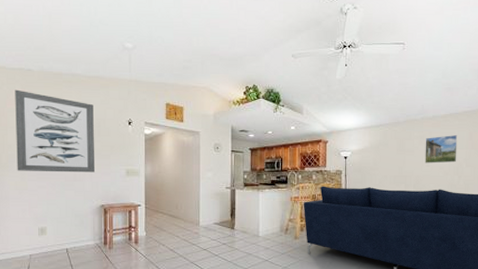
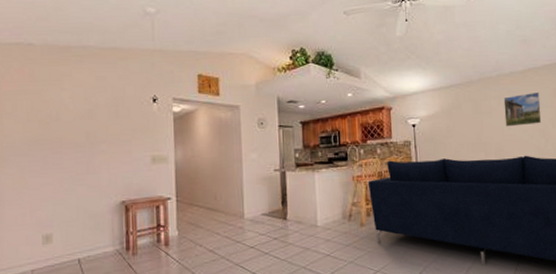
wall art: present [15,89,95,173] -> none [12,68,112,166]

